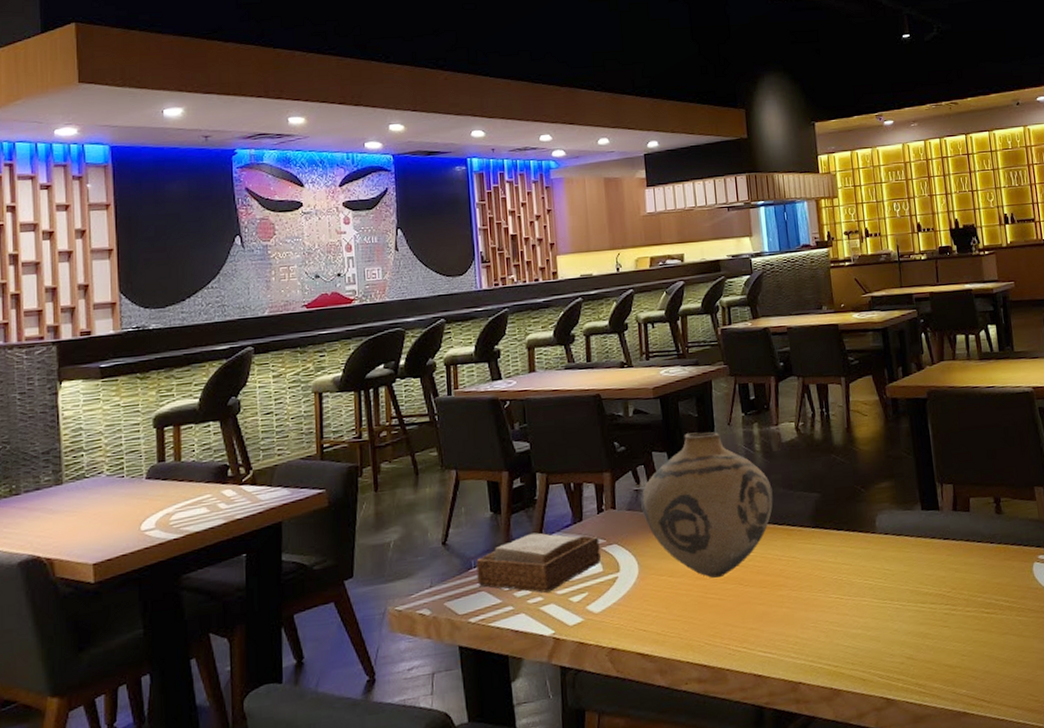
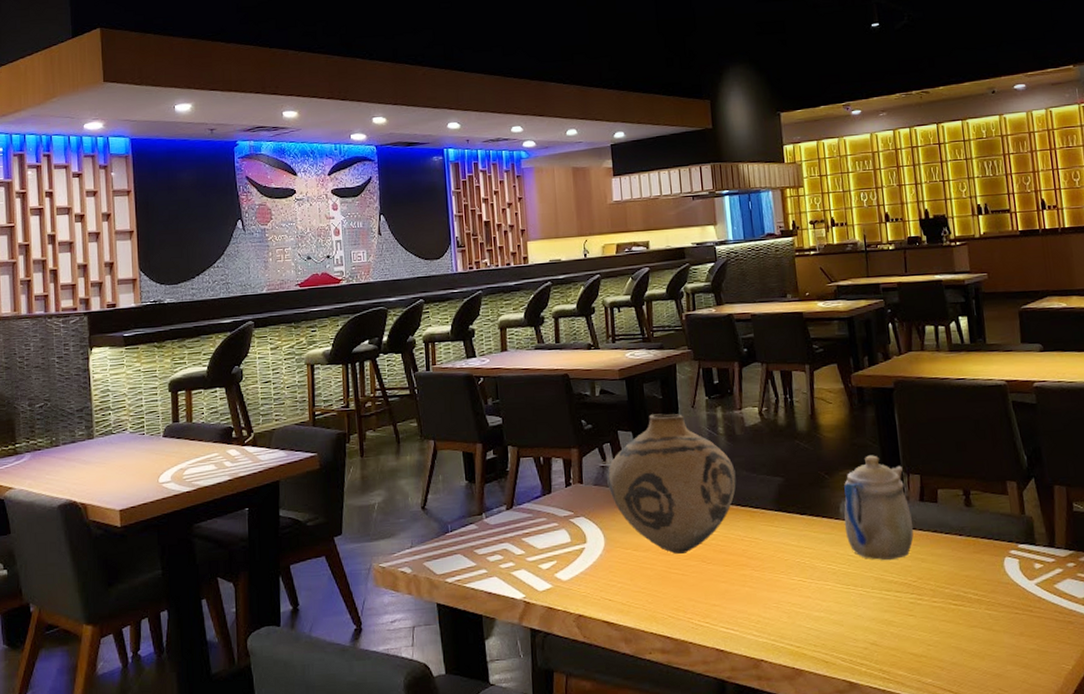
napkin holder: present [476,532,601,593] -> none [453,502,569,559]
teapot: none [880,466,948,573] -> present [844,455,914,561]

